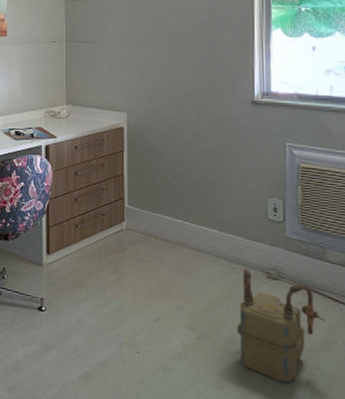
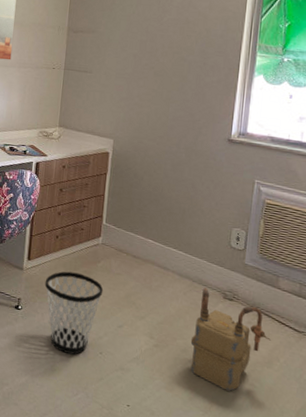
wastebasket: none [68,263,134,357] -> present [44,271,104,355]

